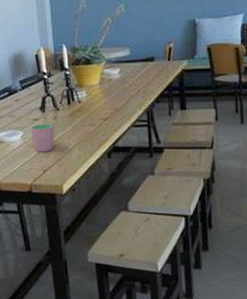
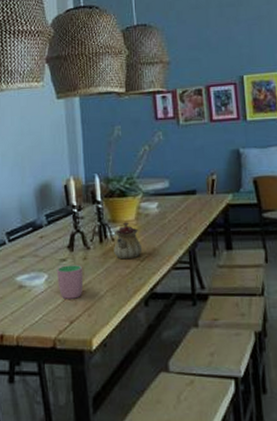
teapot: none [80,86,106,119] -> present [114,222,143,260]

